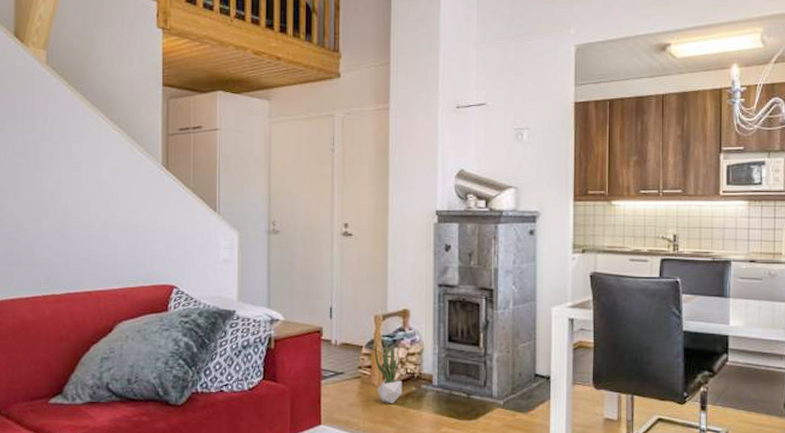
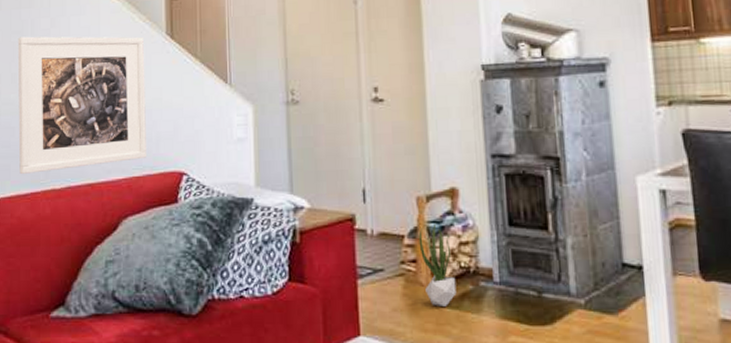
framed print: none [20,158,142,281] -> present [17,36,146,175]

